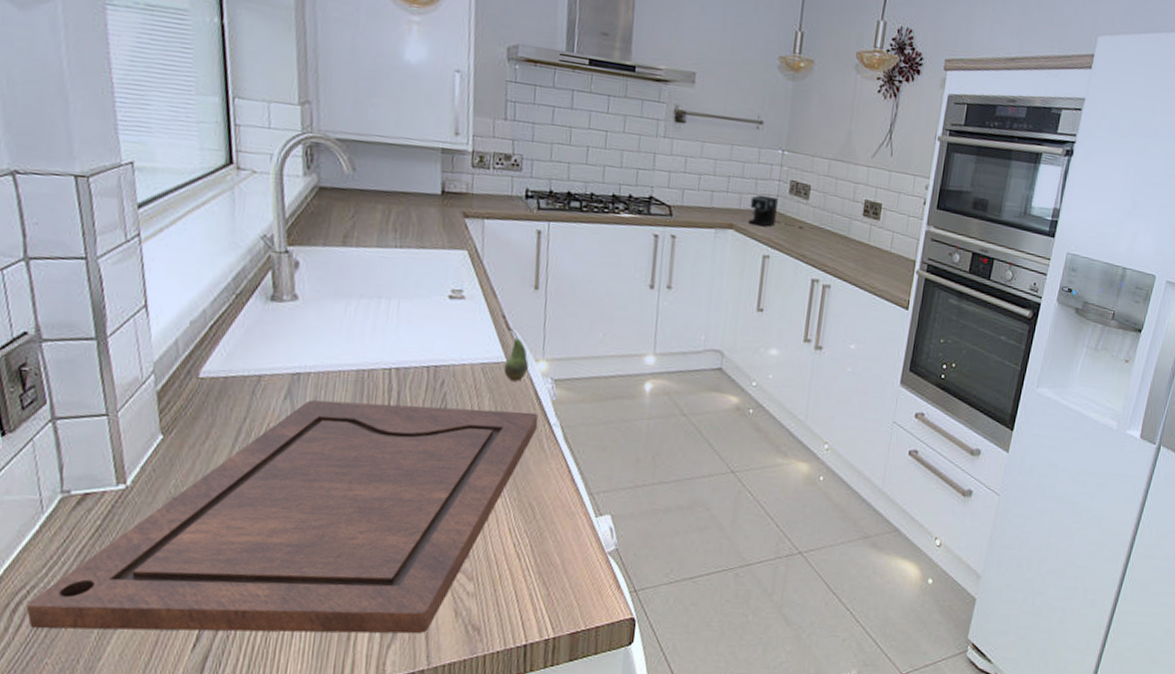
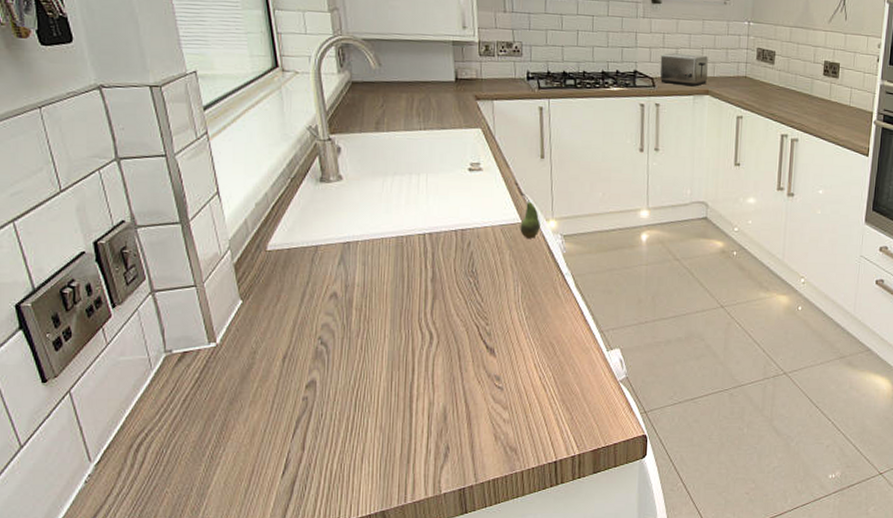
cutting board: present [25,400,539,634] -> none [146,264,553,464]
toaster: none [679,179,735,219] -> present [660,53,708,87]
coffee maker: present [748,195,803,229] -> none [722,62,771,91]

